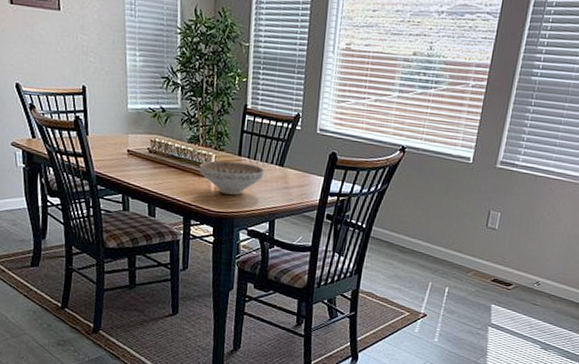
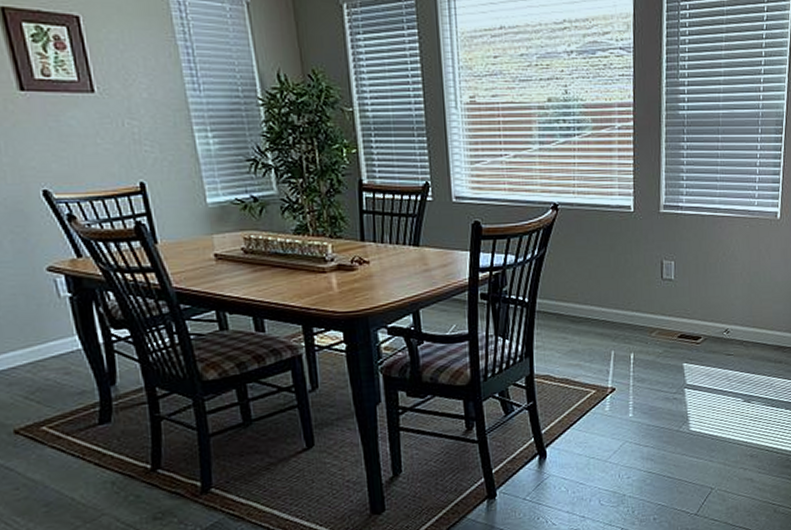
decorative bowl: present [199,160,265,195] -> none [314,248,397,289]

